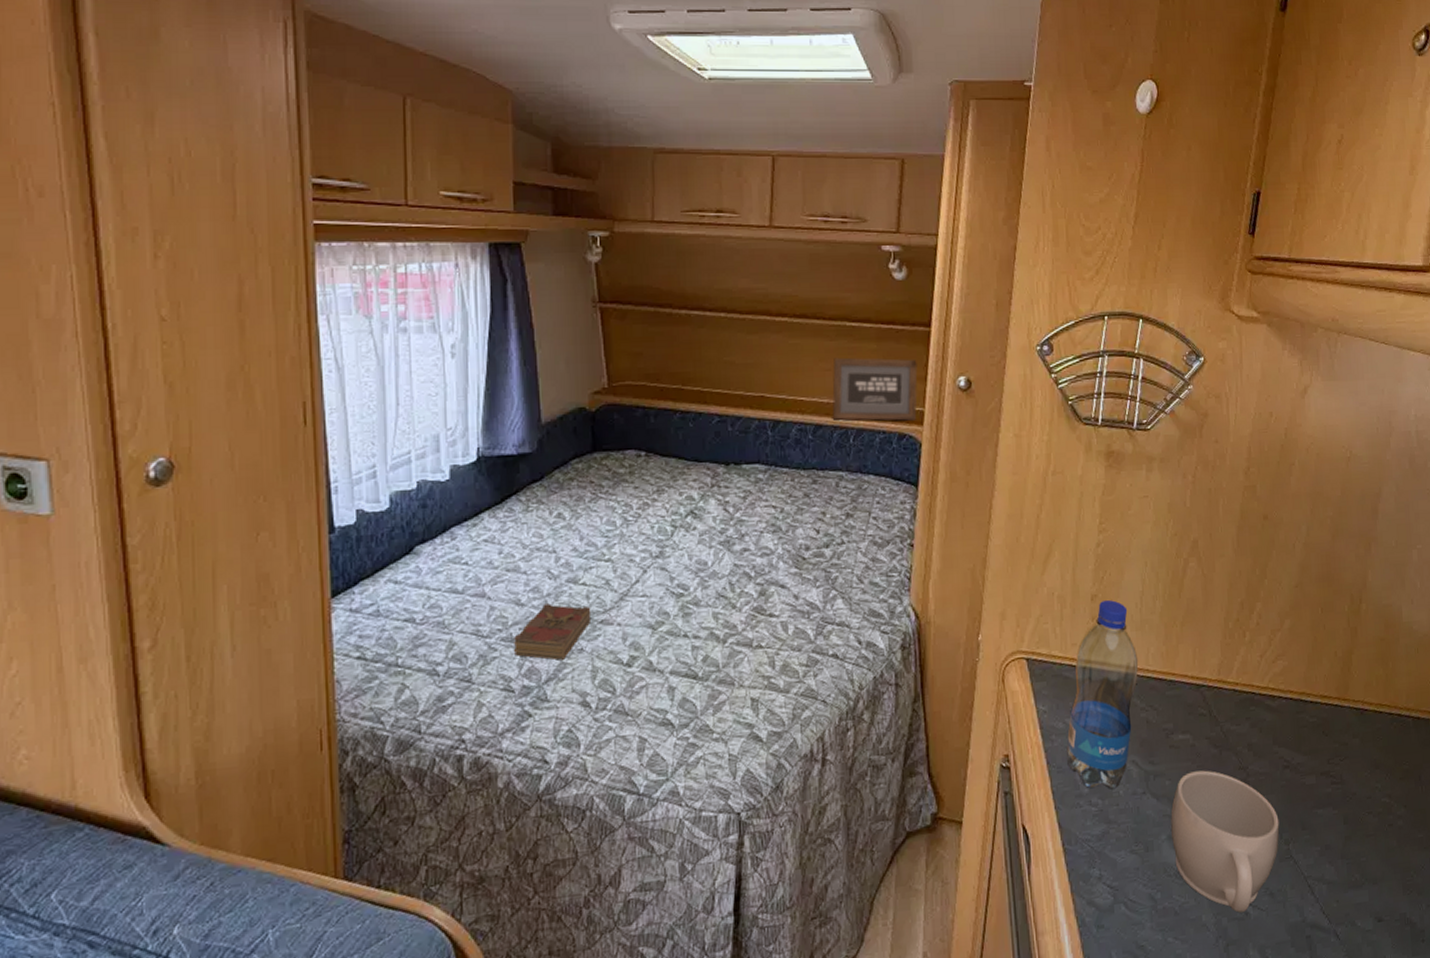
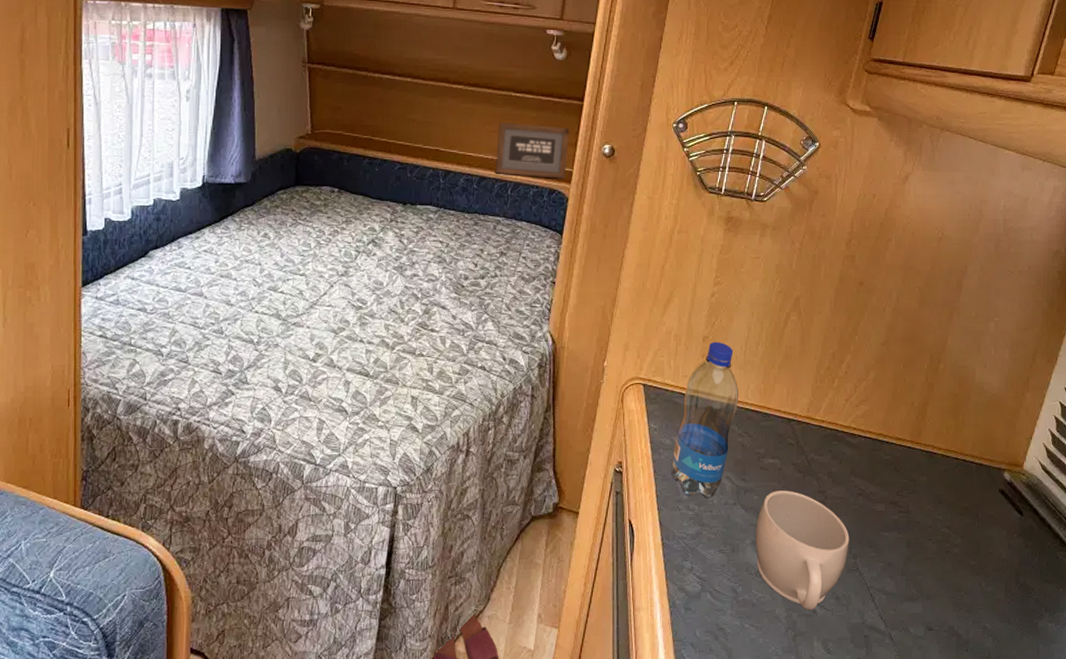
book: present [512,603,592,660] -> none [222,306,287,352]

